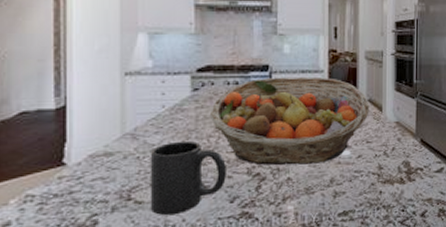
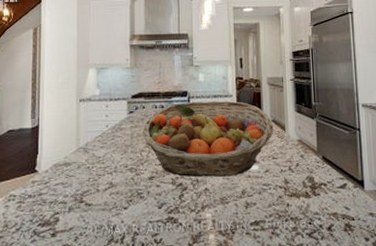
mug: present [151,140,226,216] -> none [98,154,155,217]

